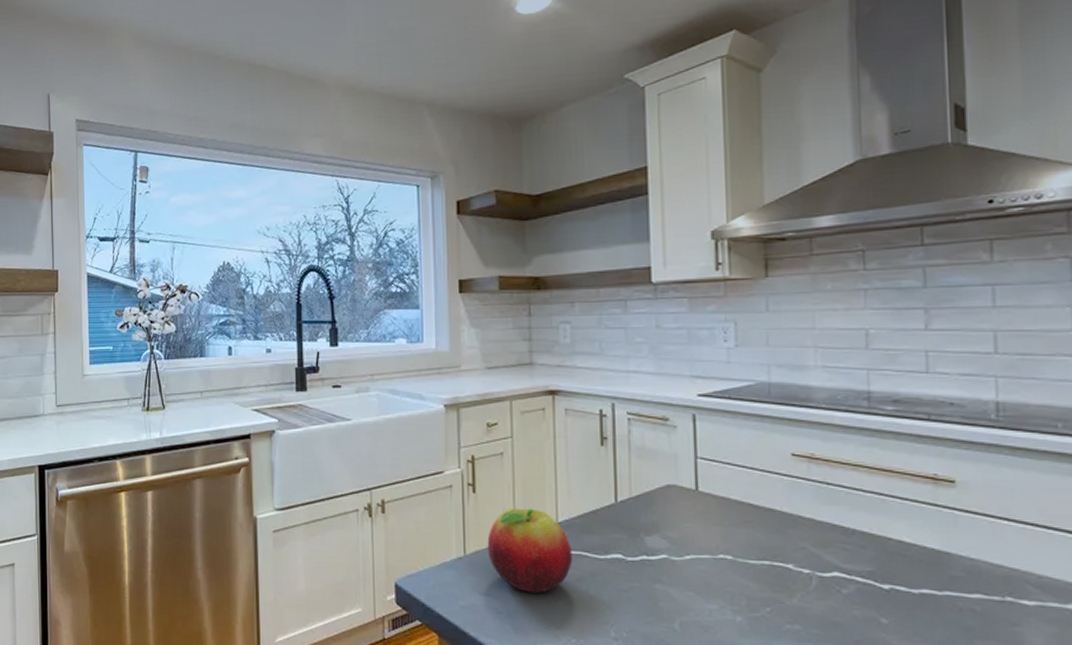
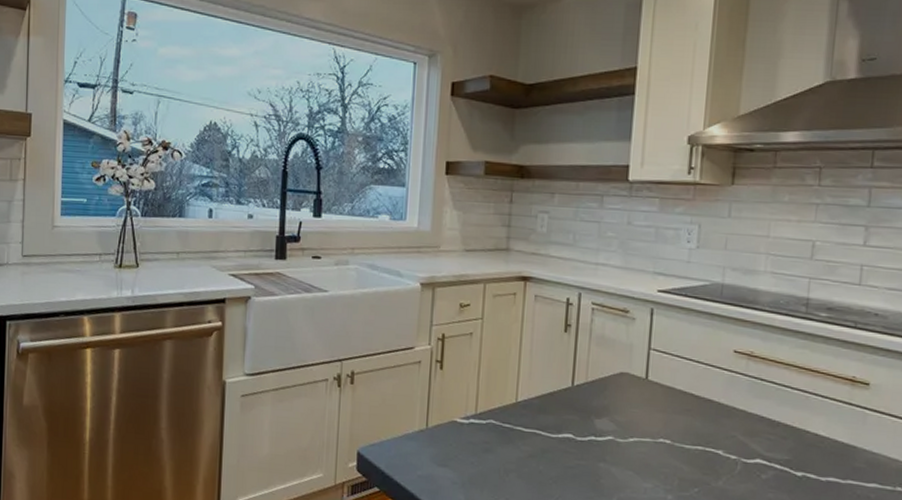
fruit: present [487,508,573,593] -> none [448,385,528,467]

